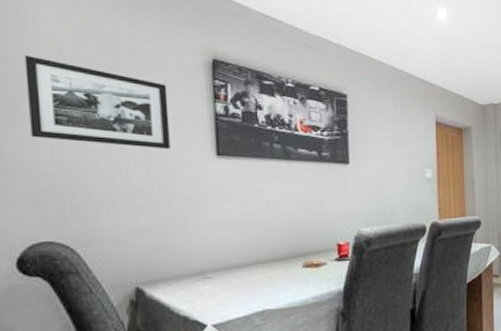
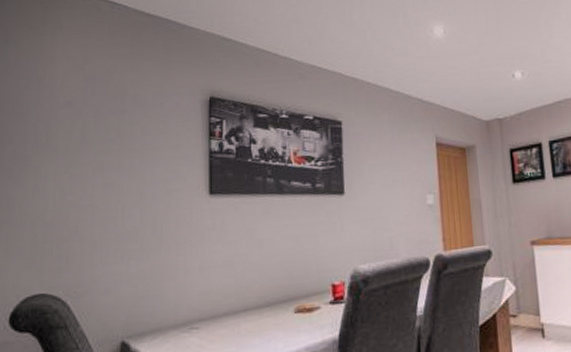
picture frame: present [24,56,170,150] -> none [36,109,165,191]

